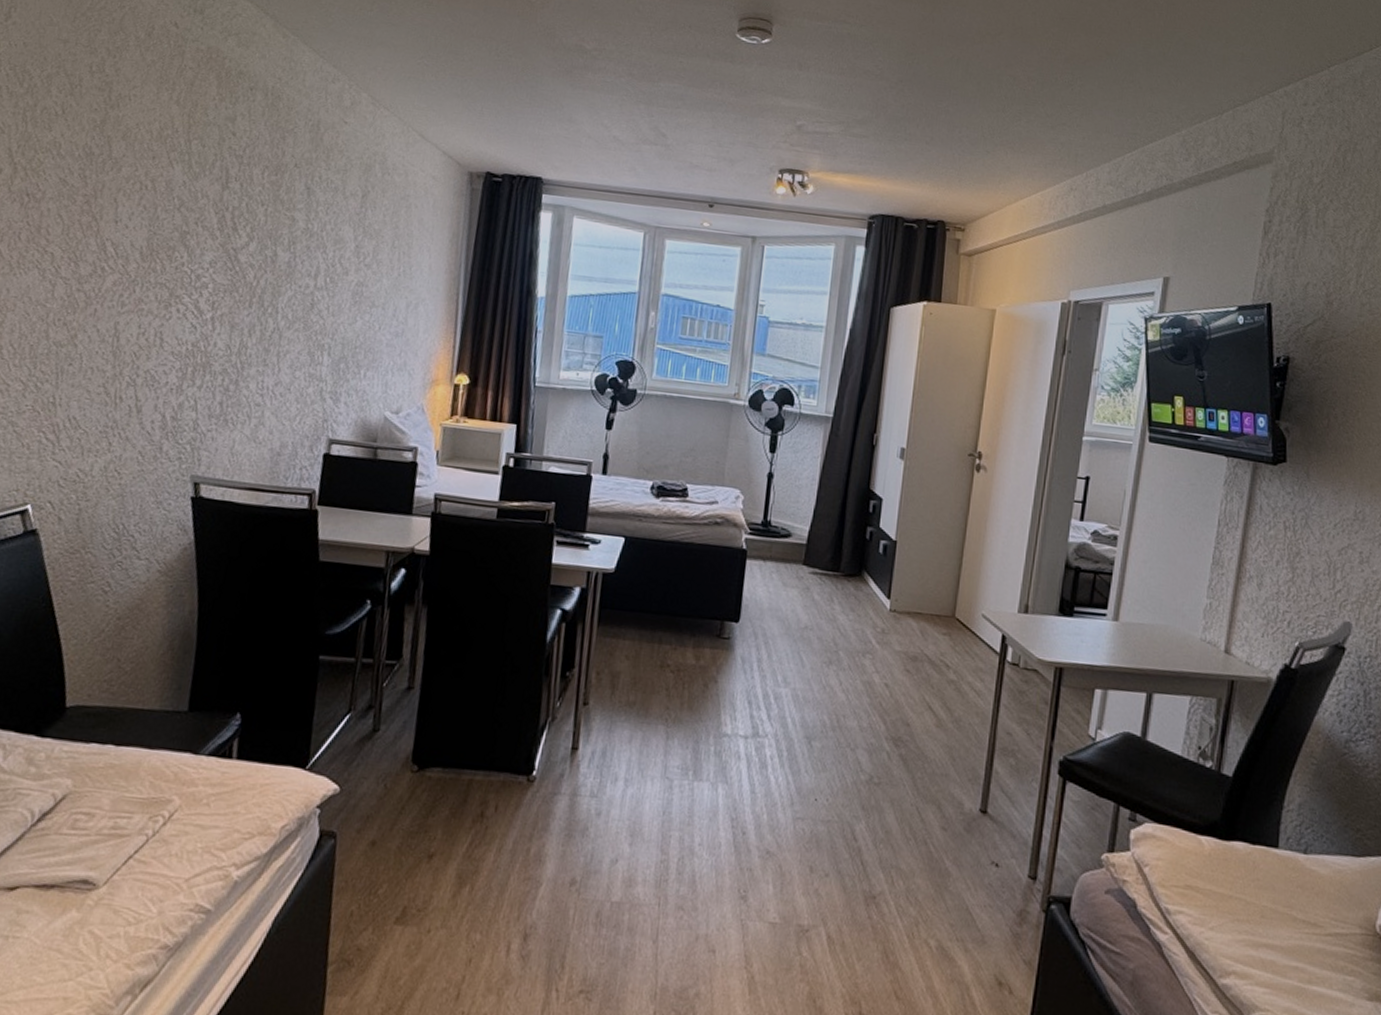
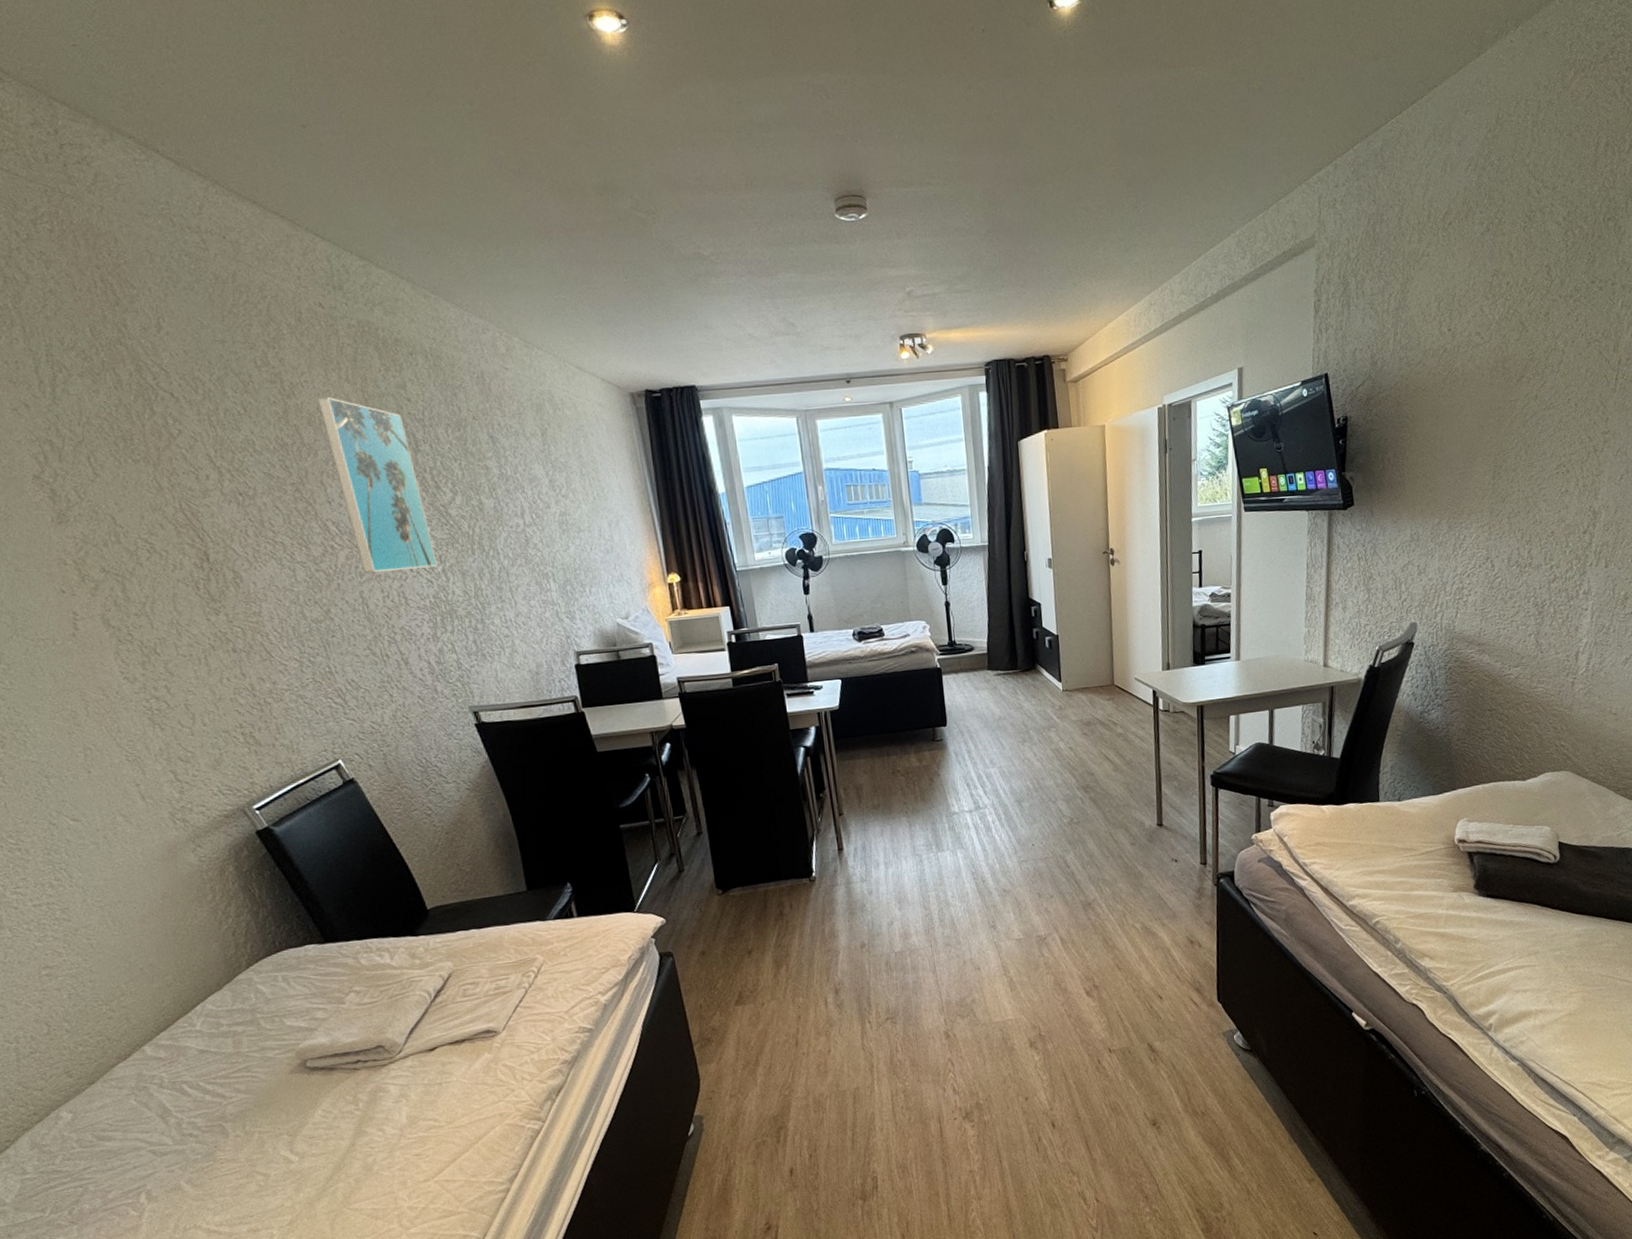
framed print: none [126,113,222,313] -> present [317,396,438,574]

